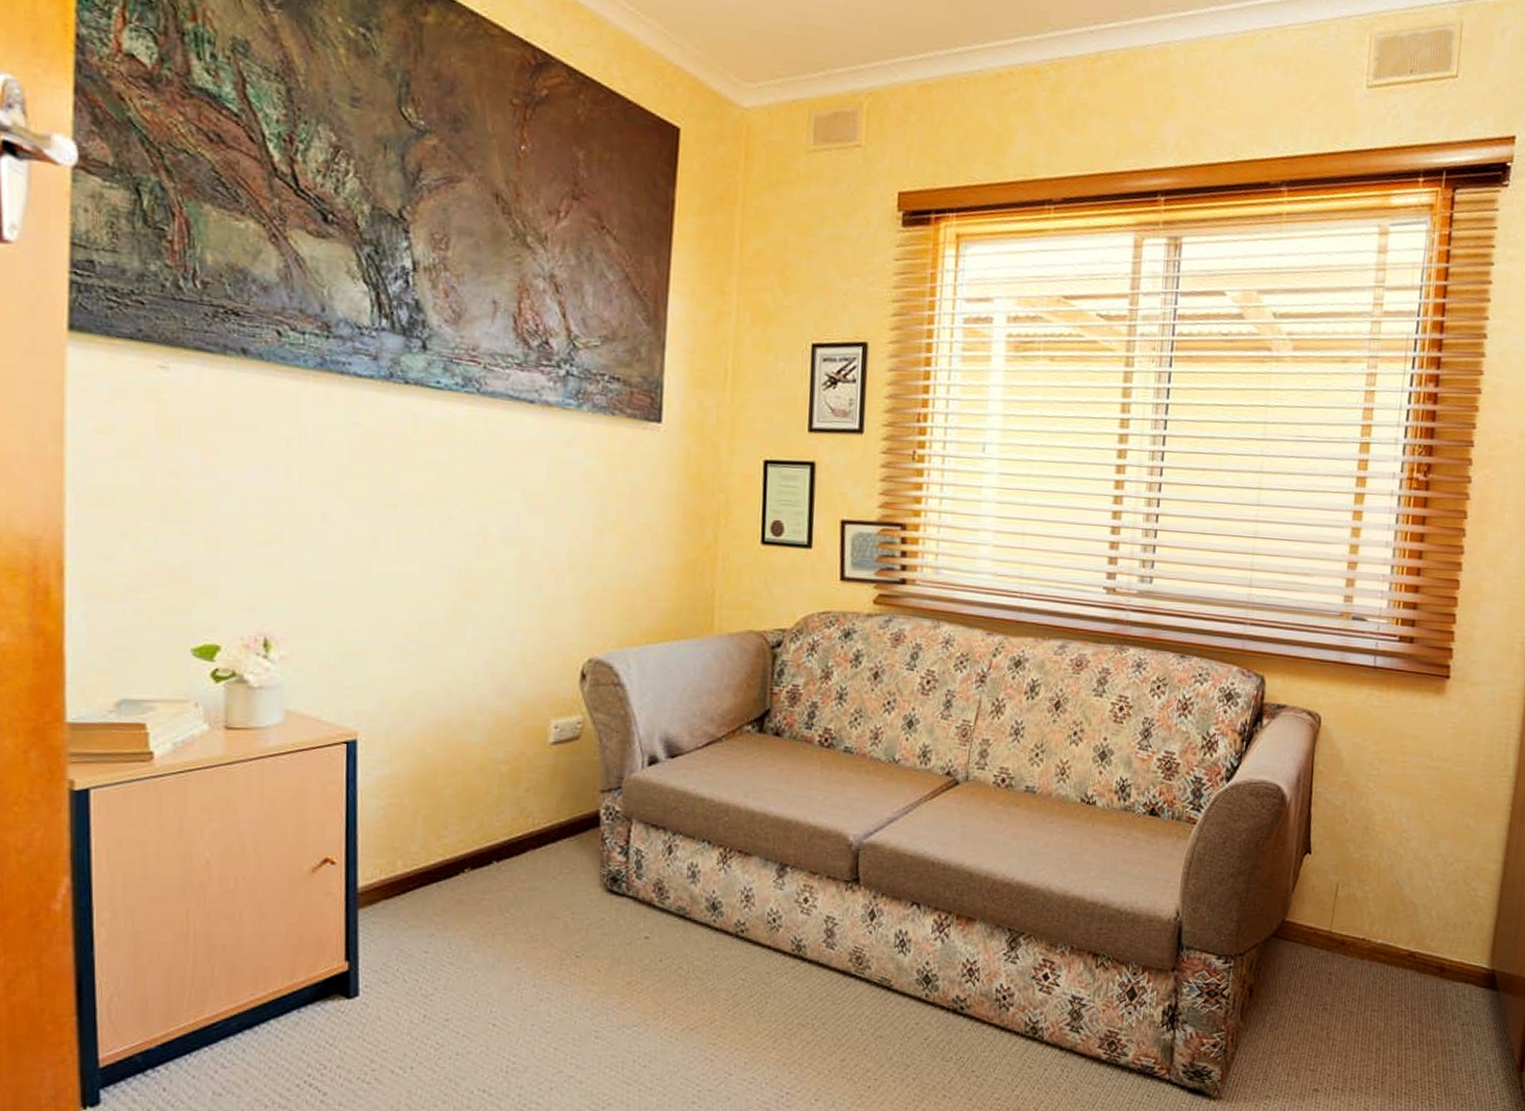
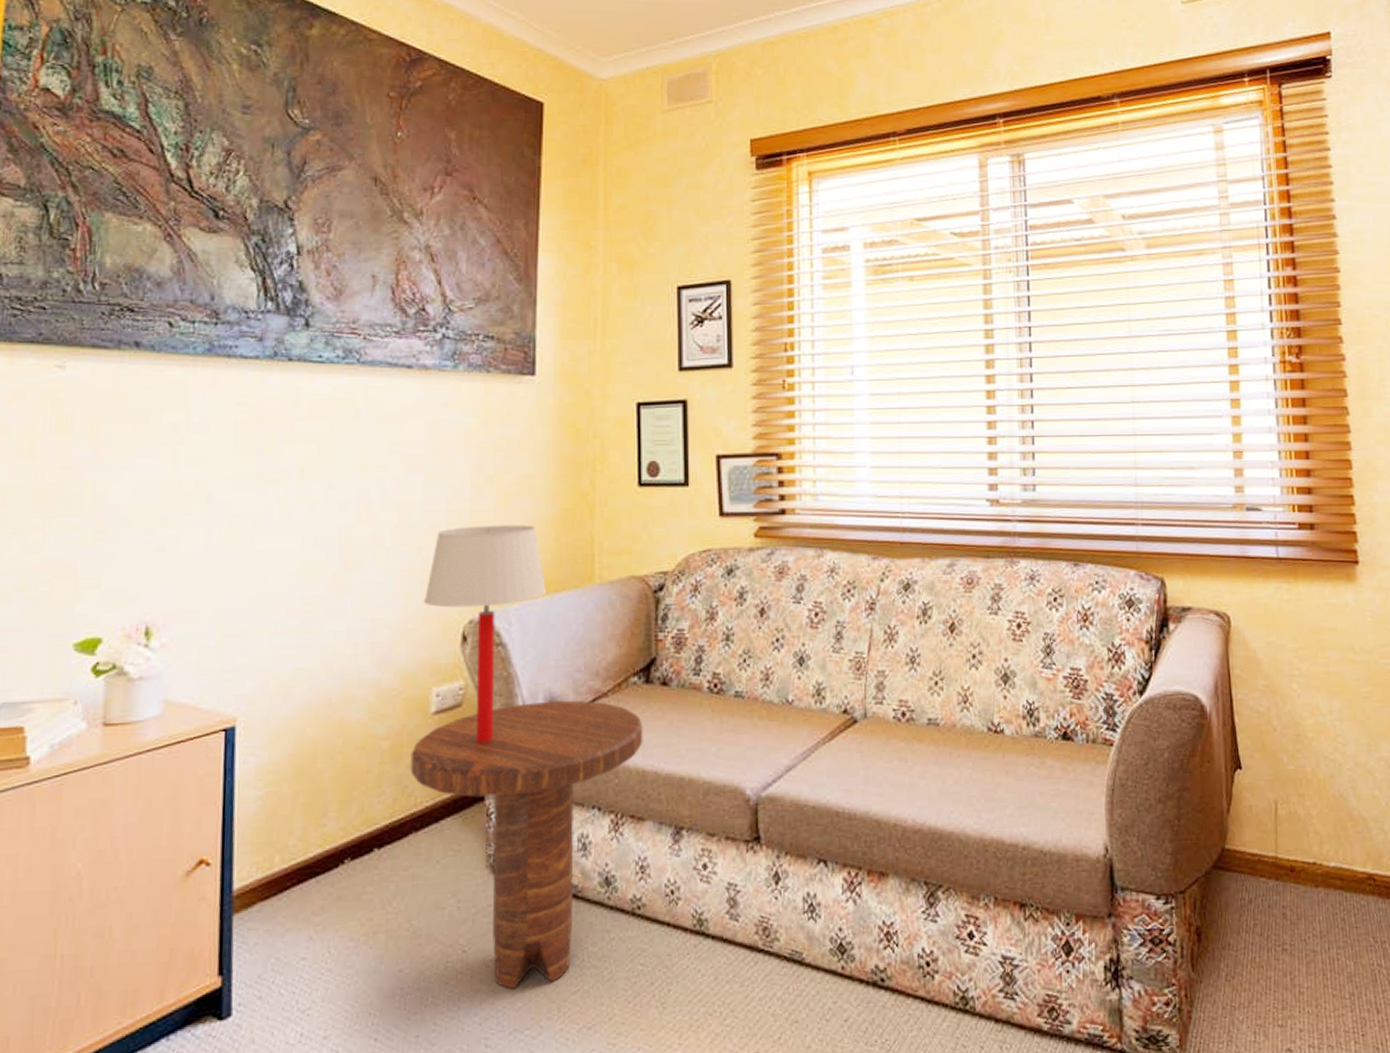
side table: none [528,741,755,992] -> present [410,700,643,990]
table lamp: none [543,568,666,775] -> present [423,524,547,744]

